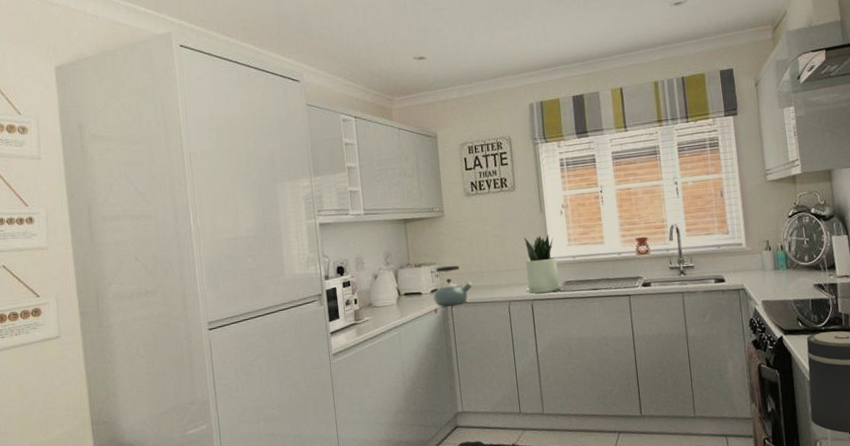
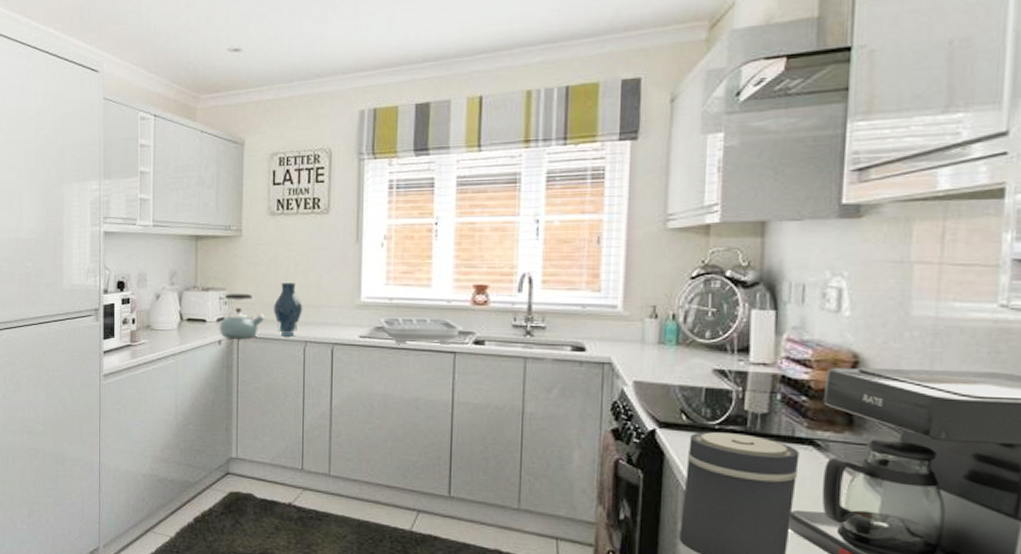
vase: none [478,251,504,299] -> present [273,283,303,337]
planter: present [523,234,563,294] -> none [325,269,372,338]
dish rack: none [566,268,634,294] -> present [378,317,464,345]

